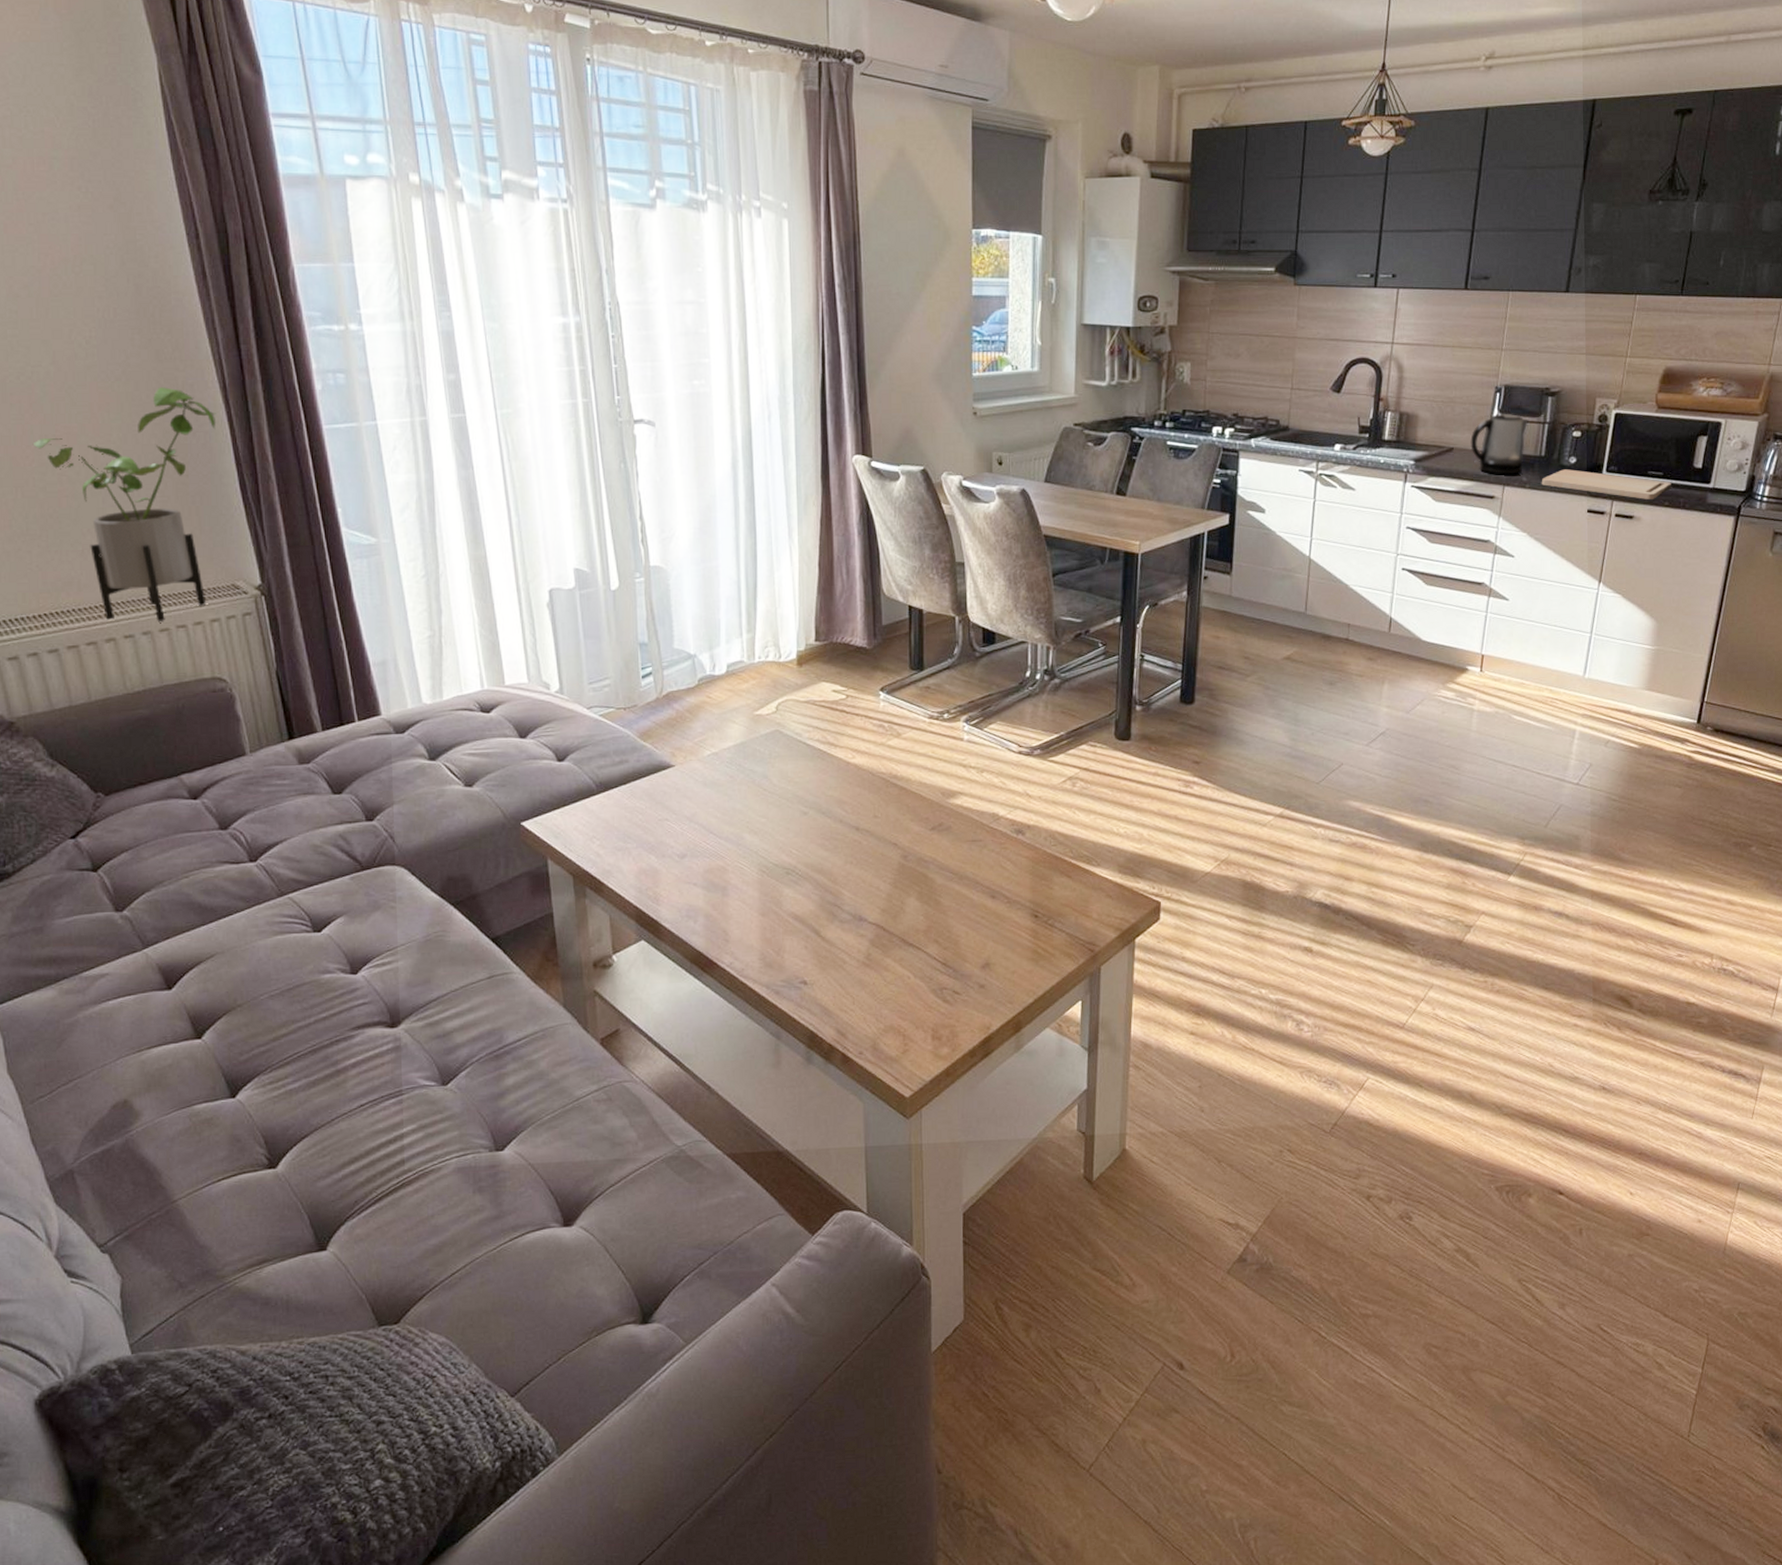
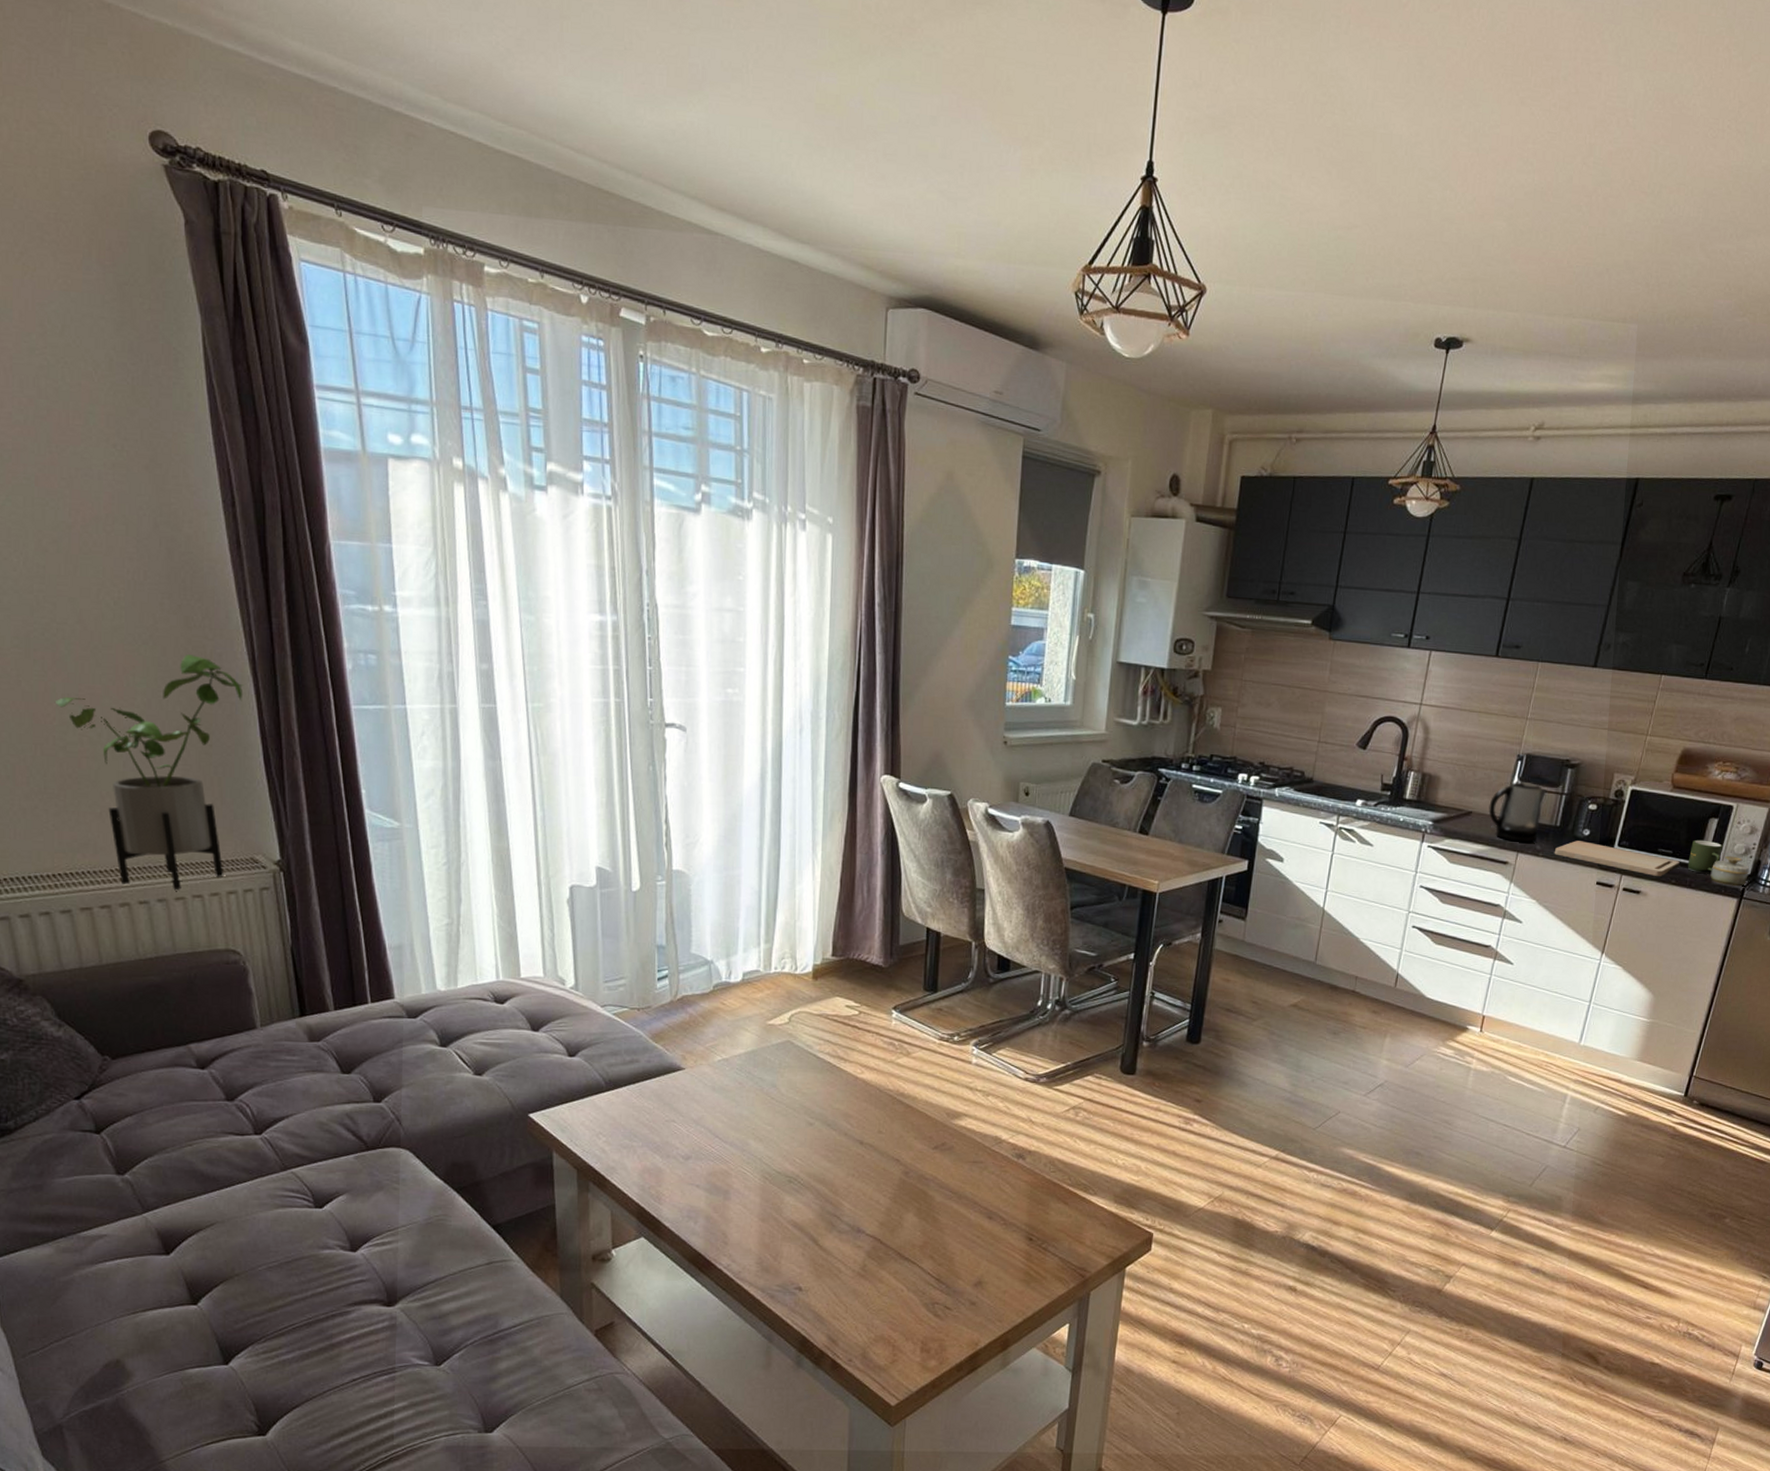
mug: none [1679,459,1714,494] -> present [1687,839,1723,874]
decorative jar: none [1704,473,1745,504] -> present [1710,855,1750,887]

